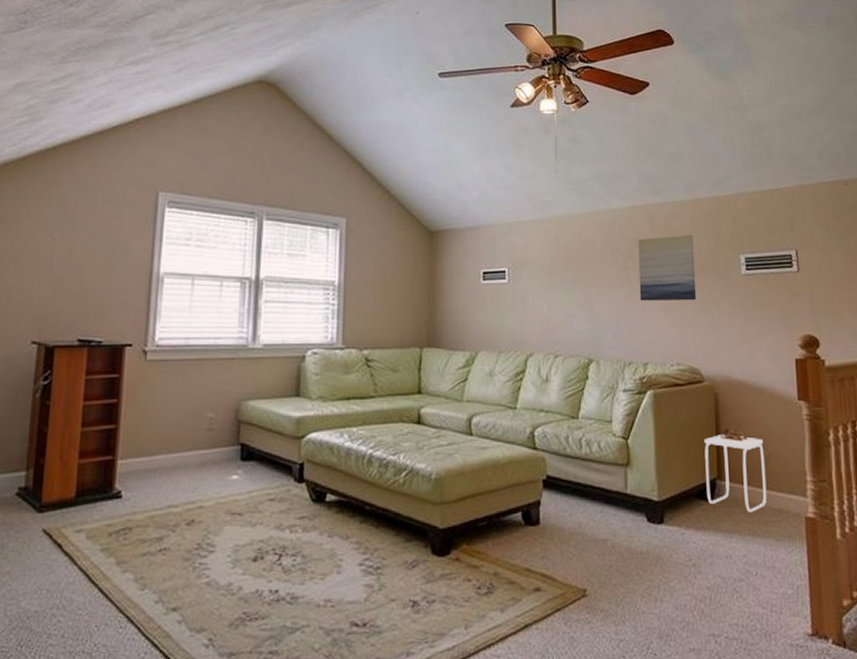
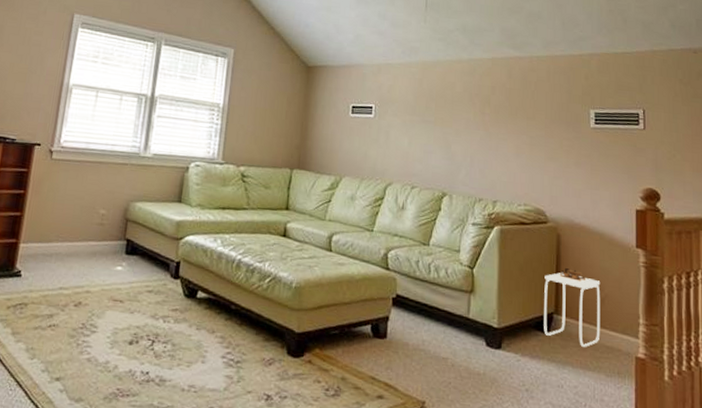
wall art: present [637,235,697,301] -> none [493,87,548,148]

